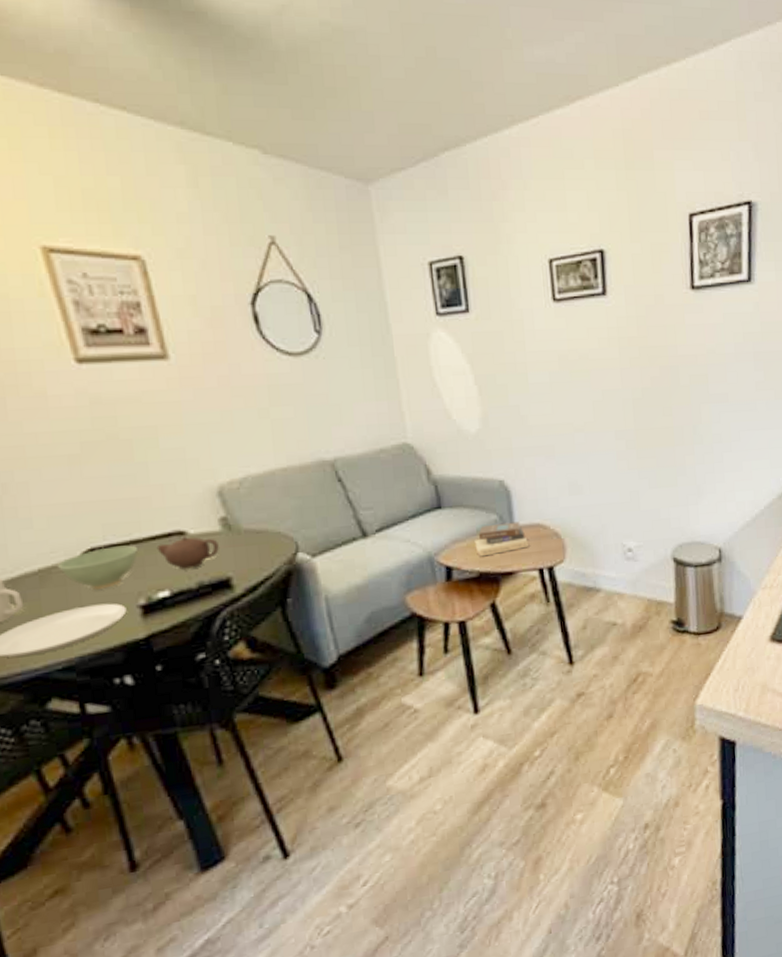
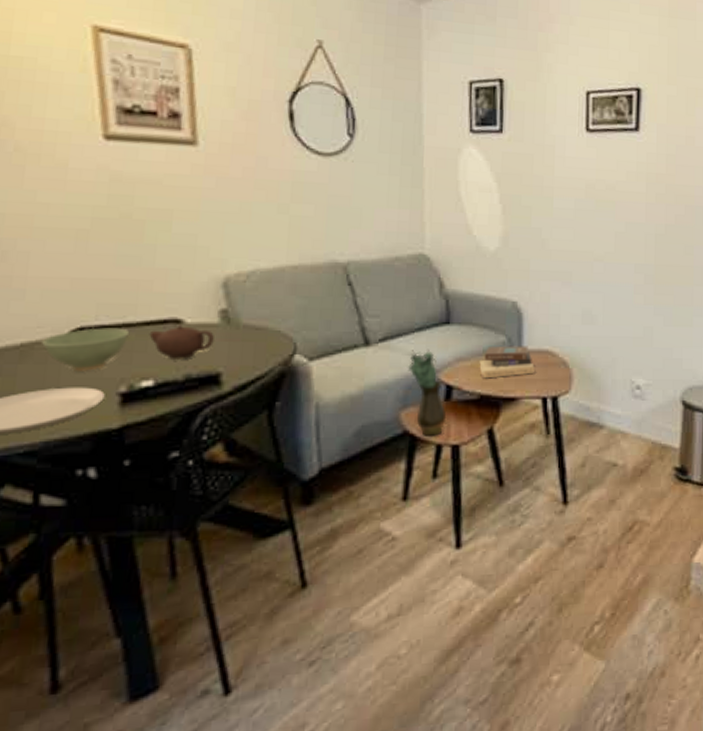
vase: none [406,534,450,616] -> present [407,349,447,436]

